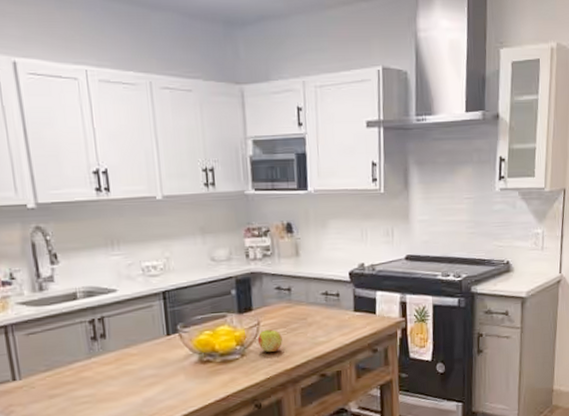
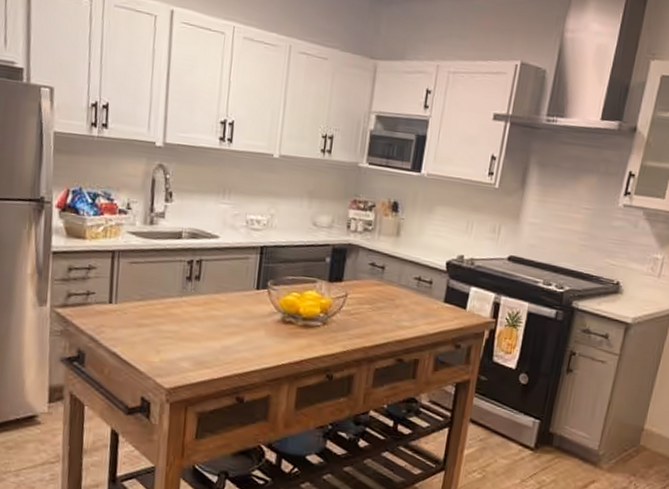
apple: present [257,330,282,353] -> none [341,303,367,327]

